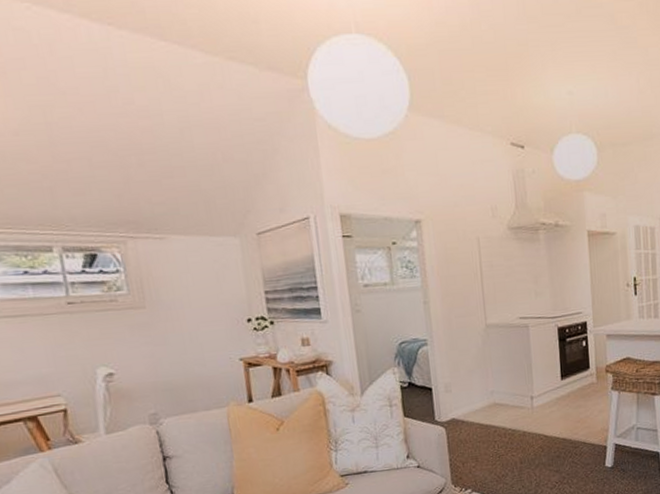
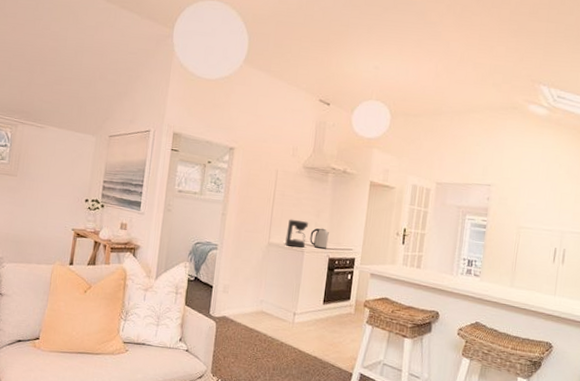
coffee maker: none [503,291,529,325] -> present [285,219,308,249]
kettle: none [532,295,554,320] -> present [310,228,330,250]

